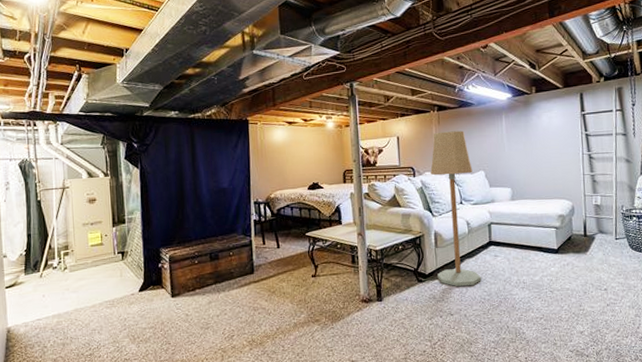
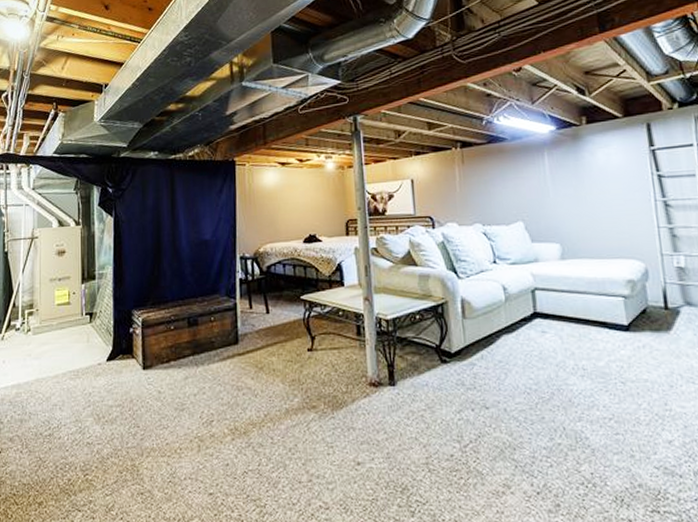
floor lamp: present [430,130,481,287] -> none [454,171,525,371]

